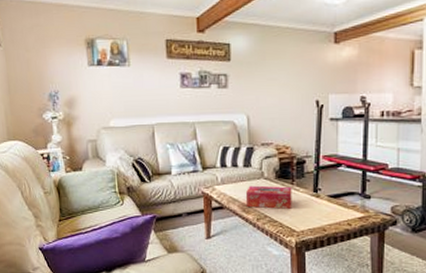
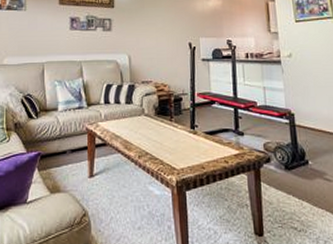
tissue box: present [245,185,292,209] -> none [127,122,172,146]

